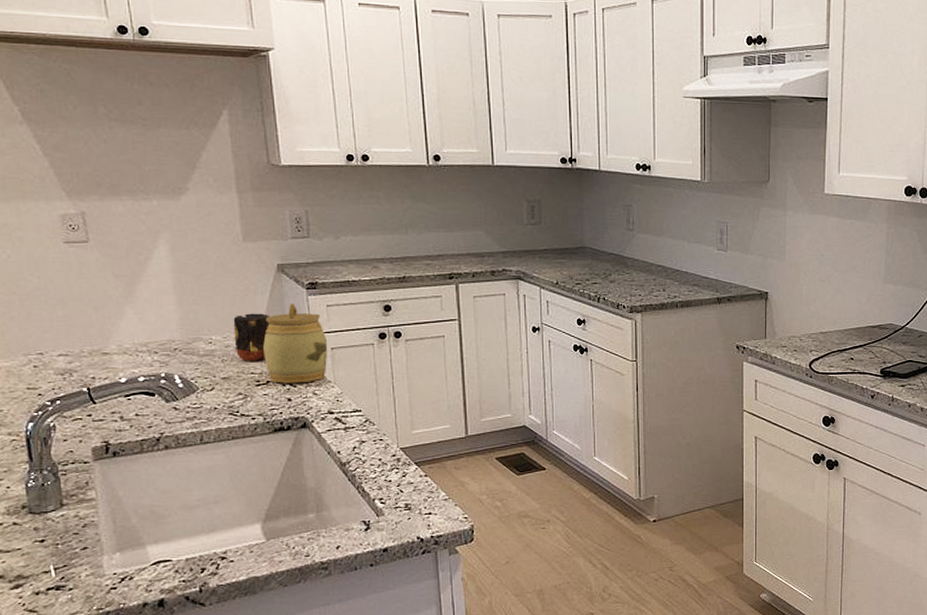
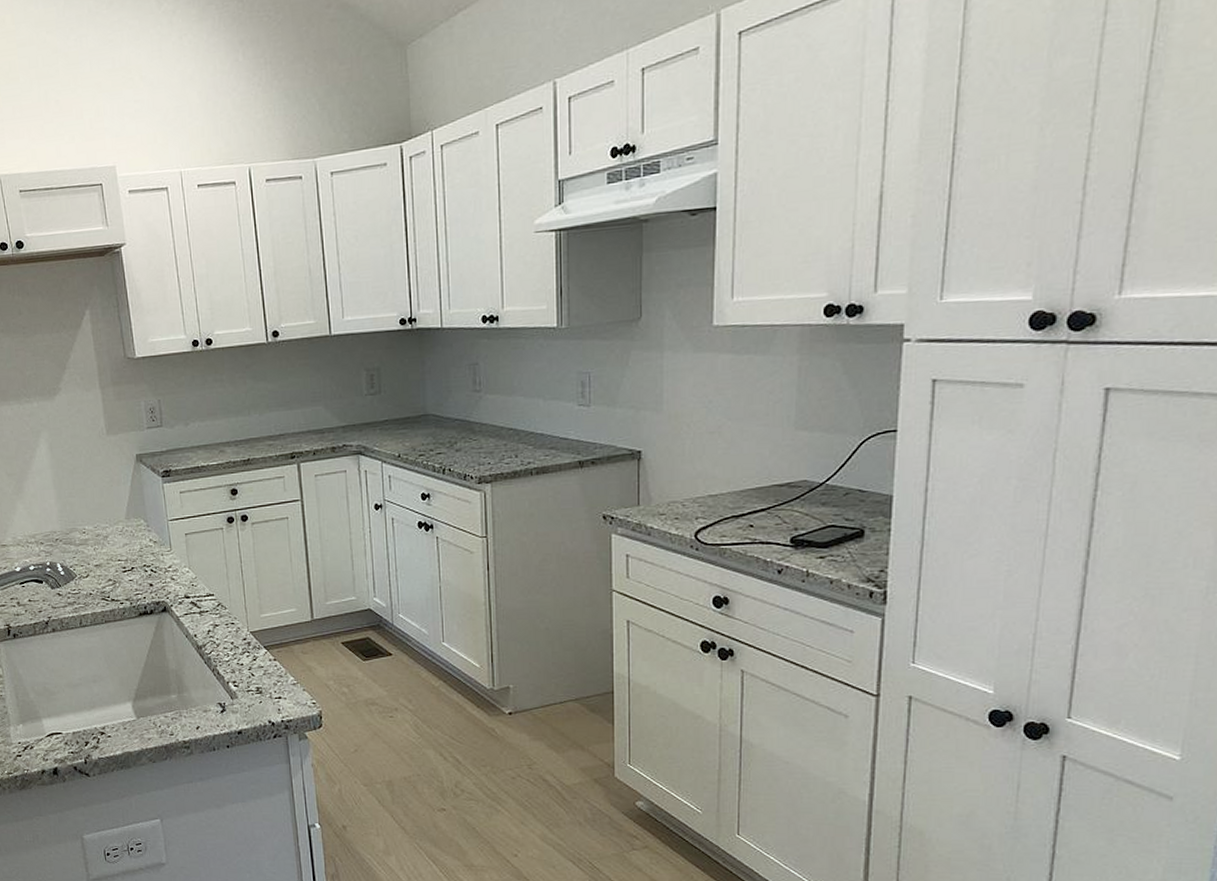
mug: present [233,313,270,361] -> none [101,503,132,549]
jar: present [263,303,328,383] -> none [127,491,183,569]

